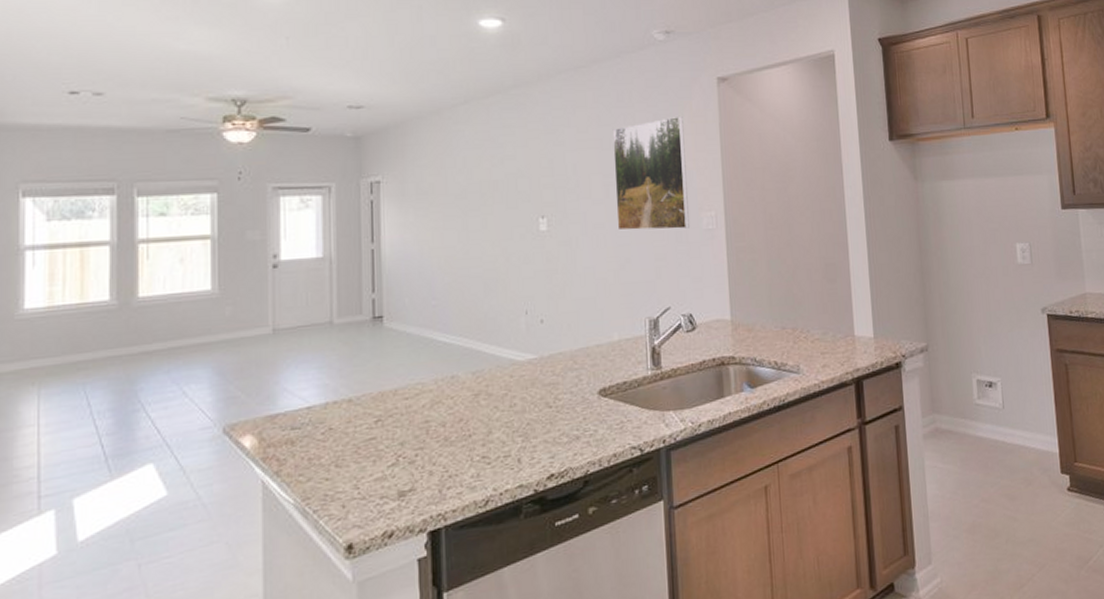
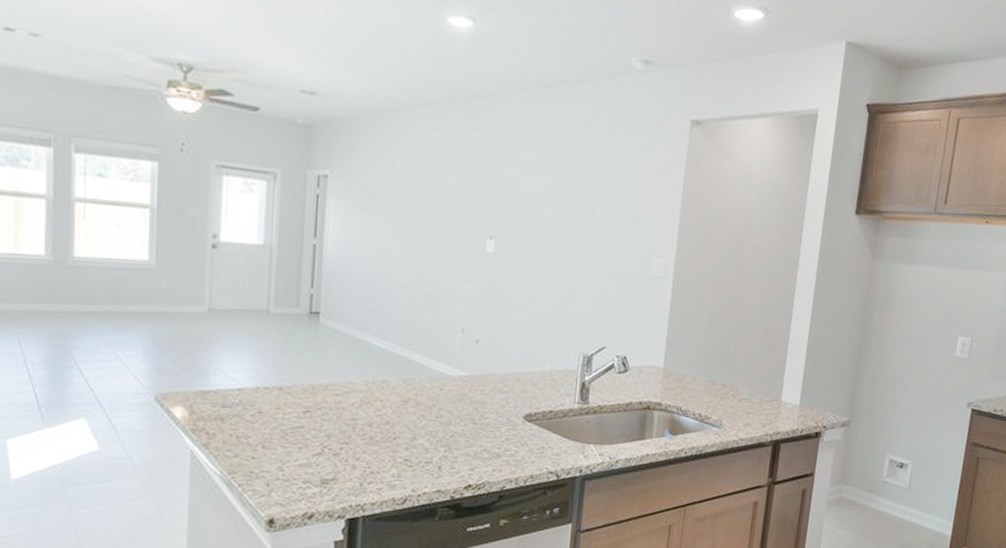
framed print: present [612,115,689,231] -> none [565,154,649,272]

